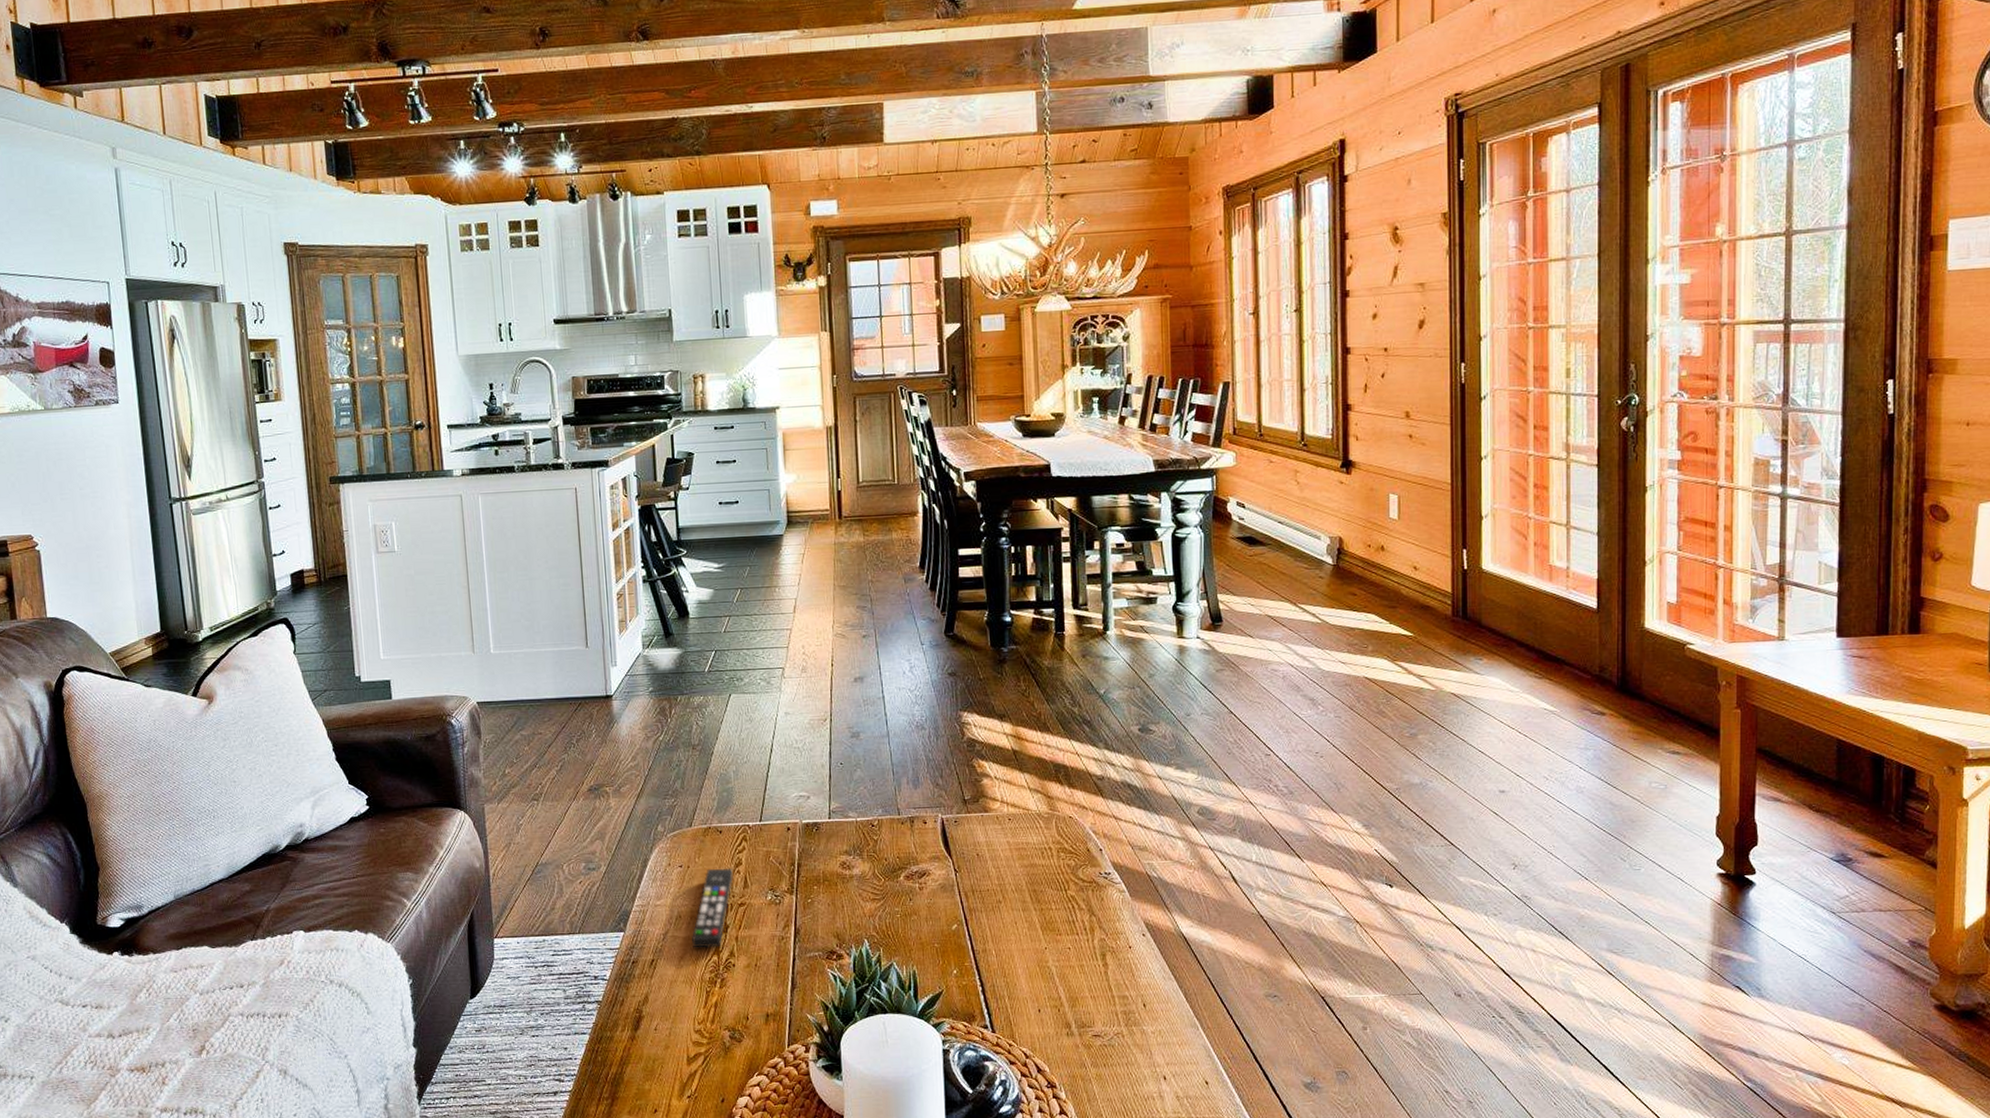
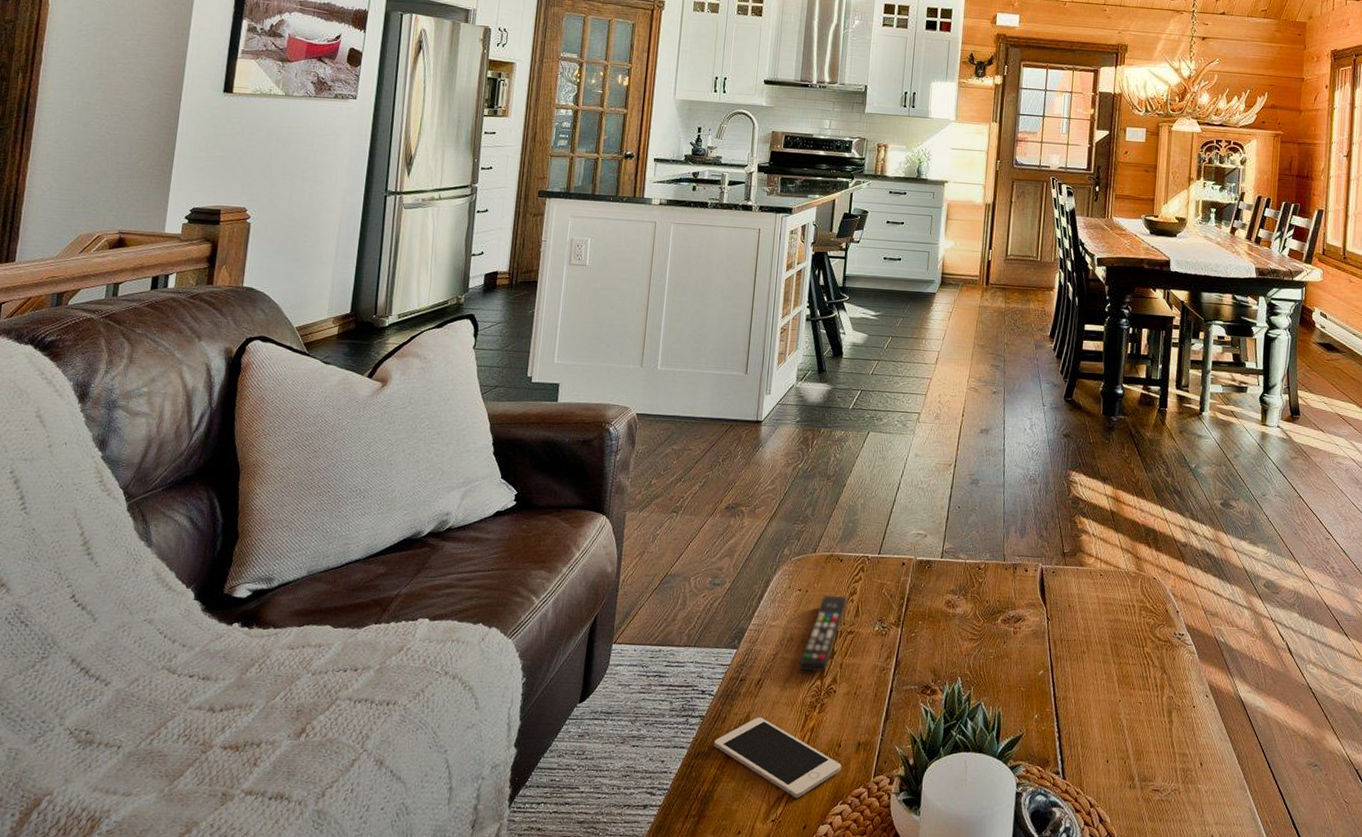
cell phone: none [615,997,753,1074] -> present [714,717,842,798]

